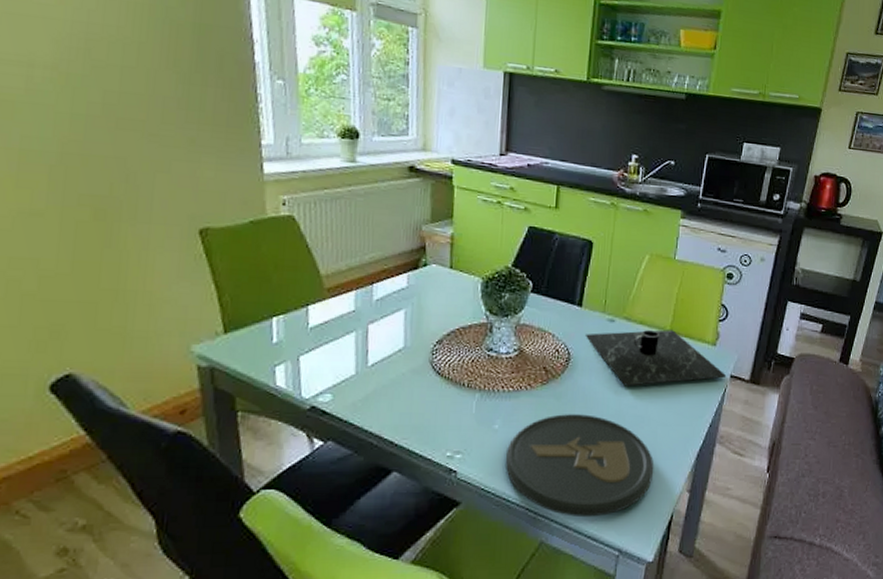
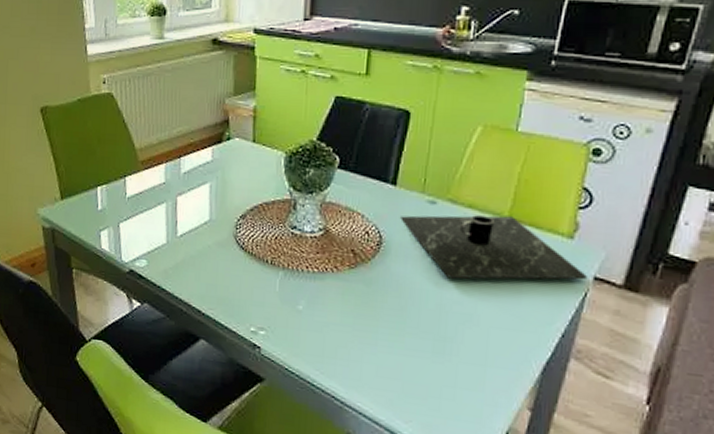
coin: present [506,414,654,518] -> none [310,302,485,419]

